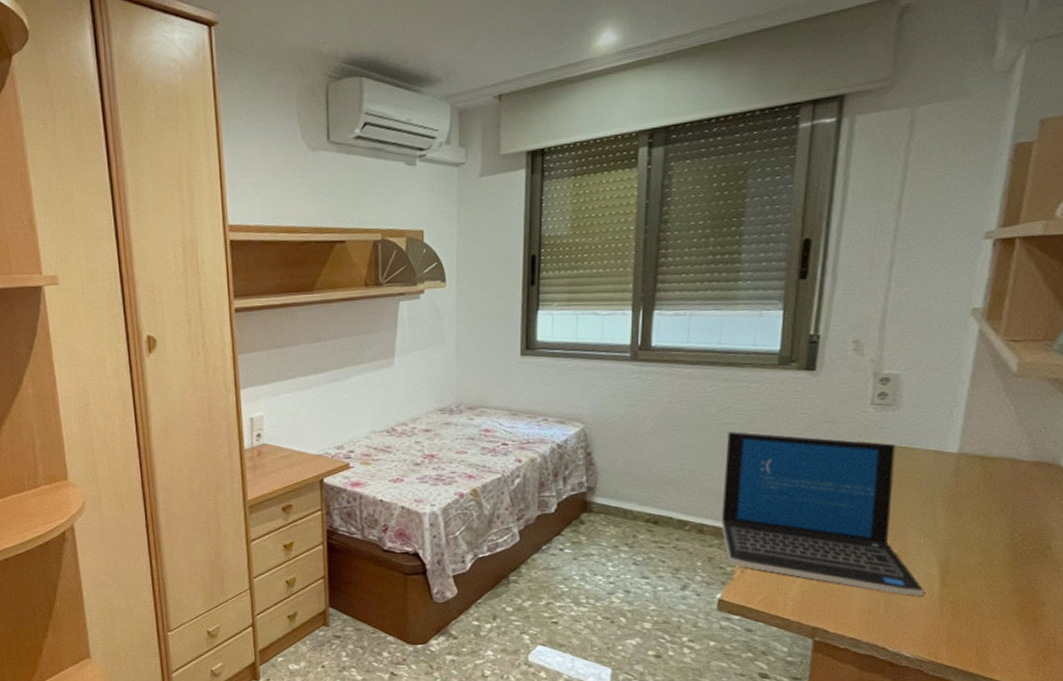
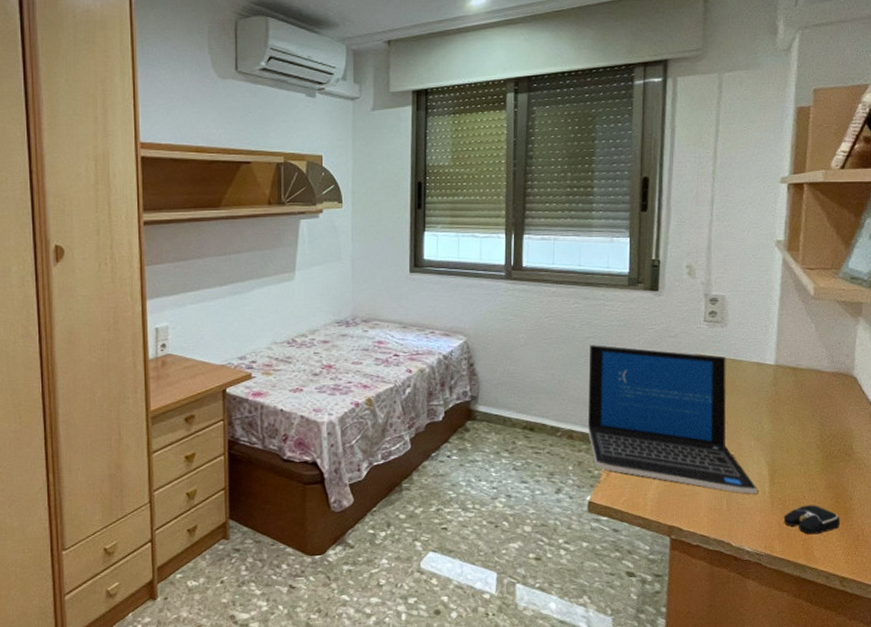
computer mouse: none [953,610,1027,642] -> present [783,505,840,535]

